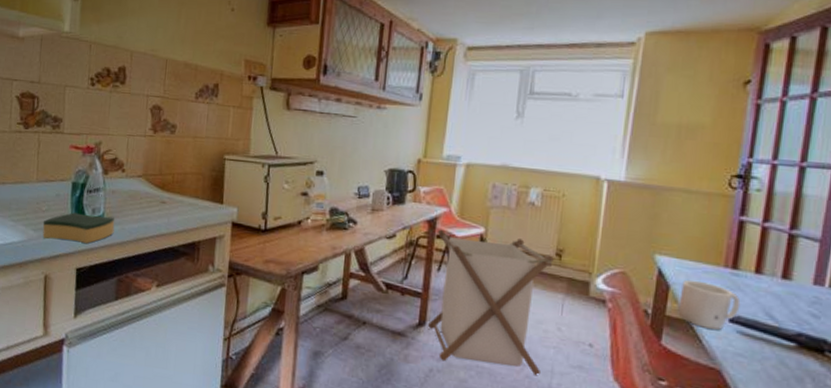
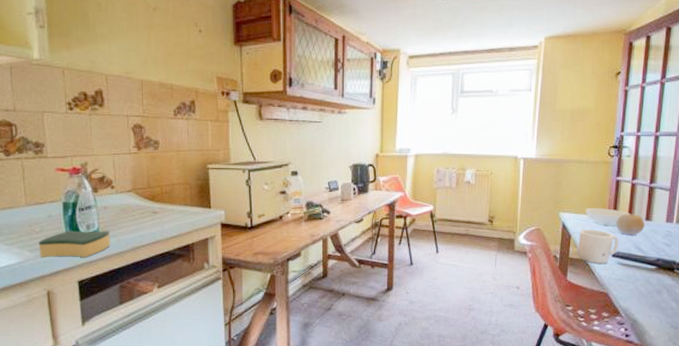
laundry basket: present [428,229,554,376] -> none [395,210,487,317]
bowl: none [691,252,759,282] -> present [585,207,631,226]
fruit: none [736,266,781,297] -> present [616,214,645,235]

